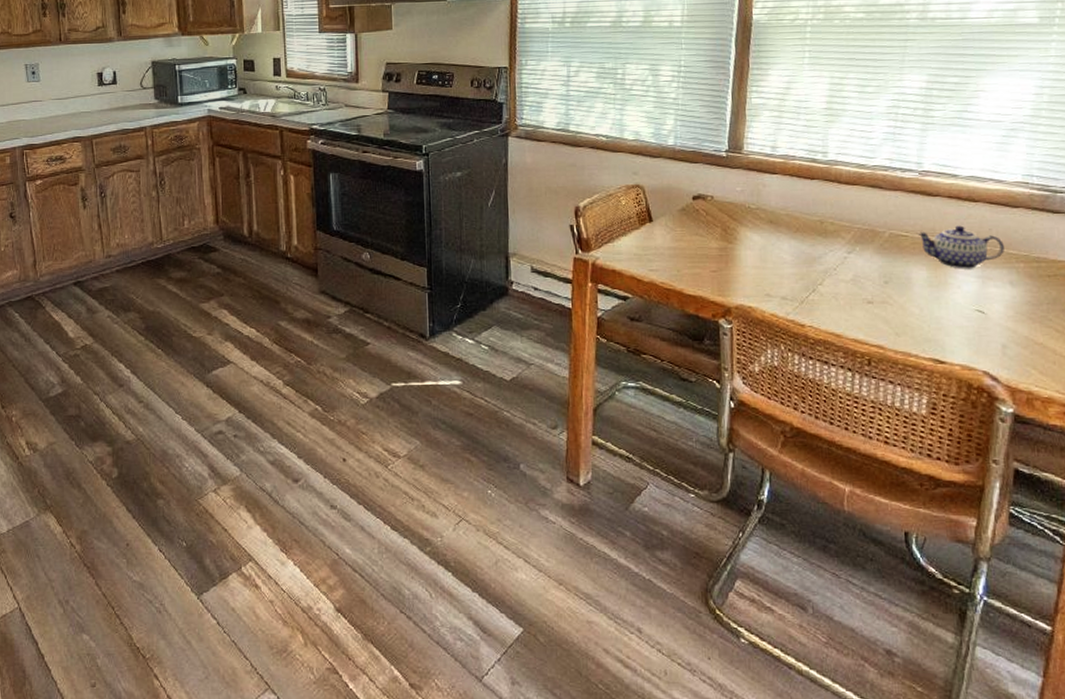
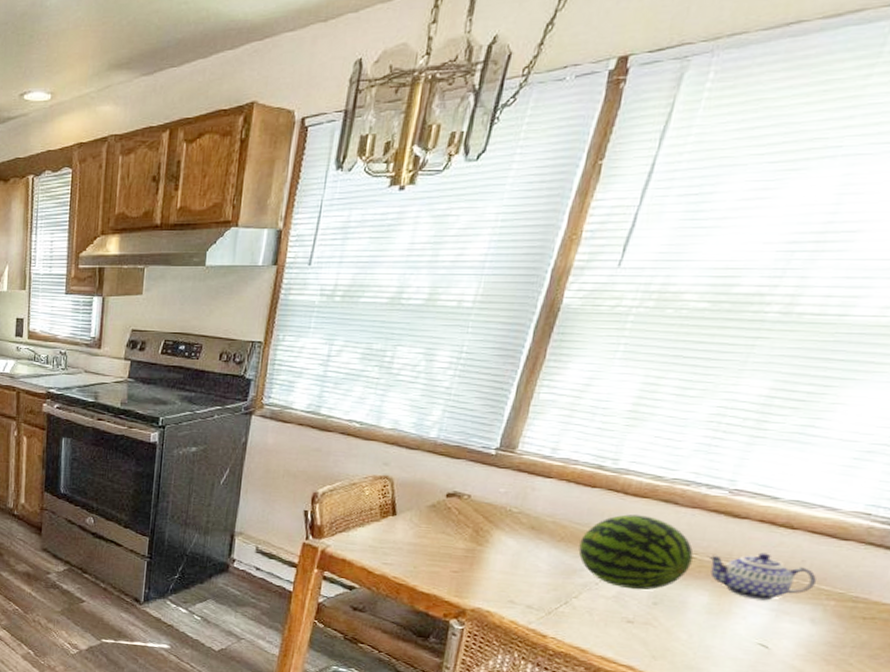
fruit: none [812,201,906,271] -> present [578,514,694,590]

